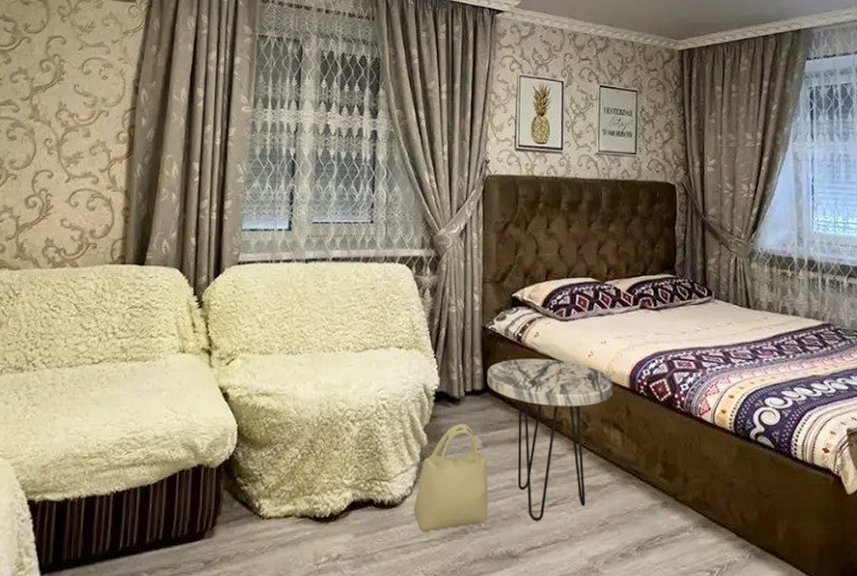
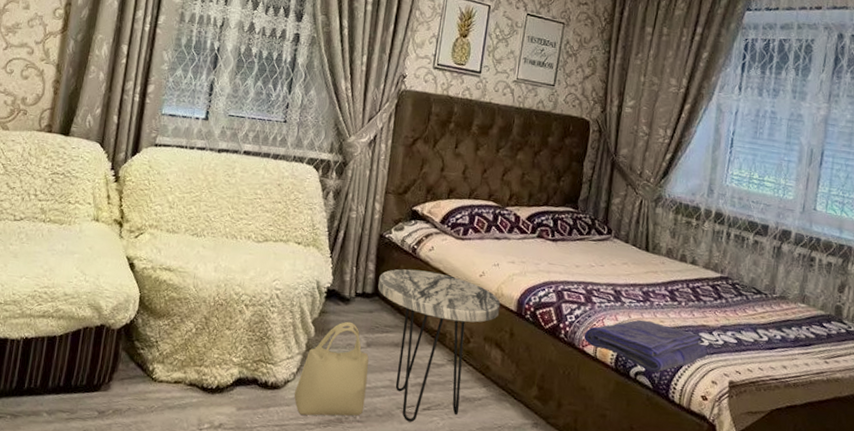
towel: none [699,379,823,431] -> present [583,319,708,373]

